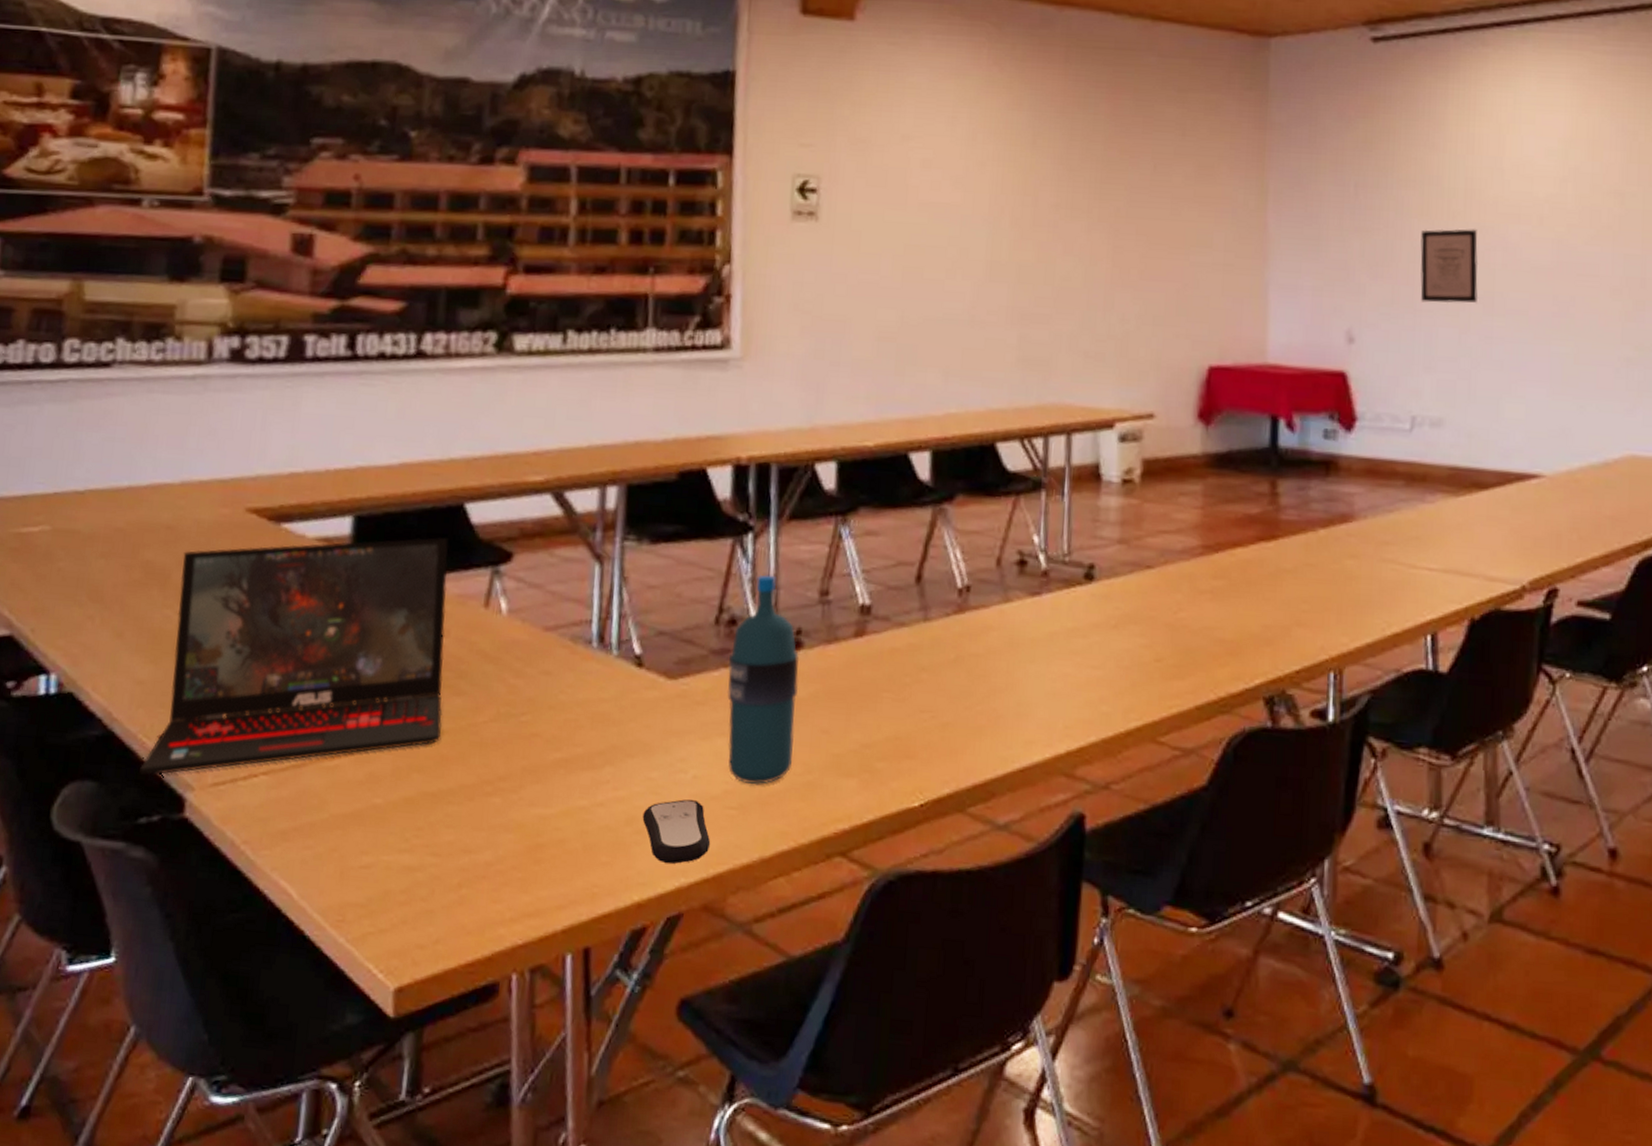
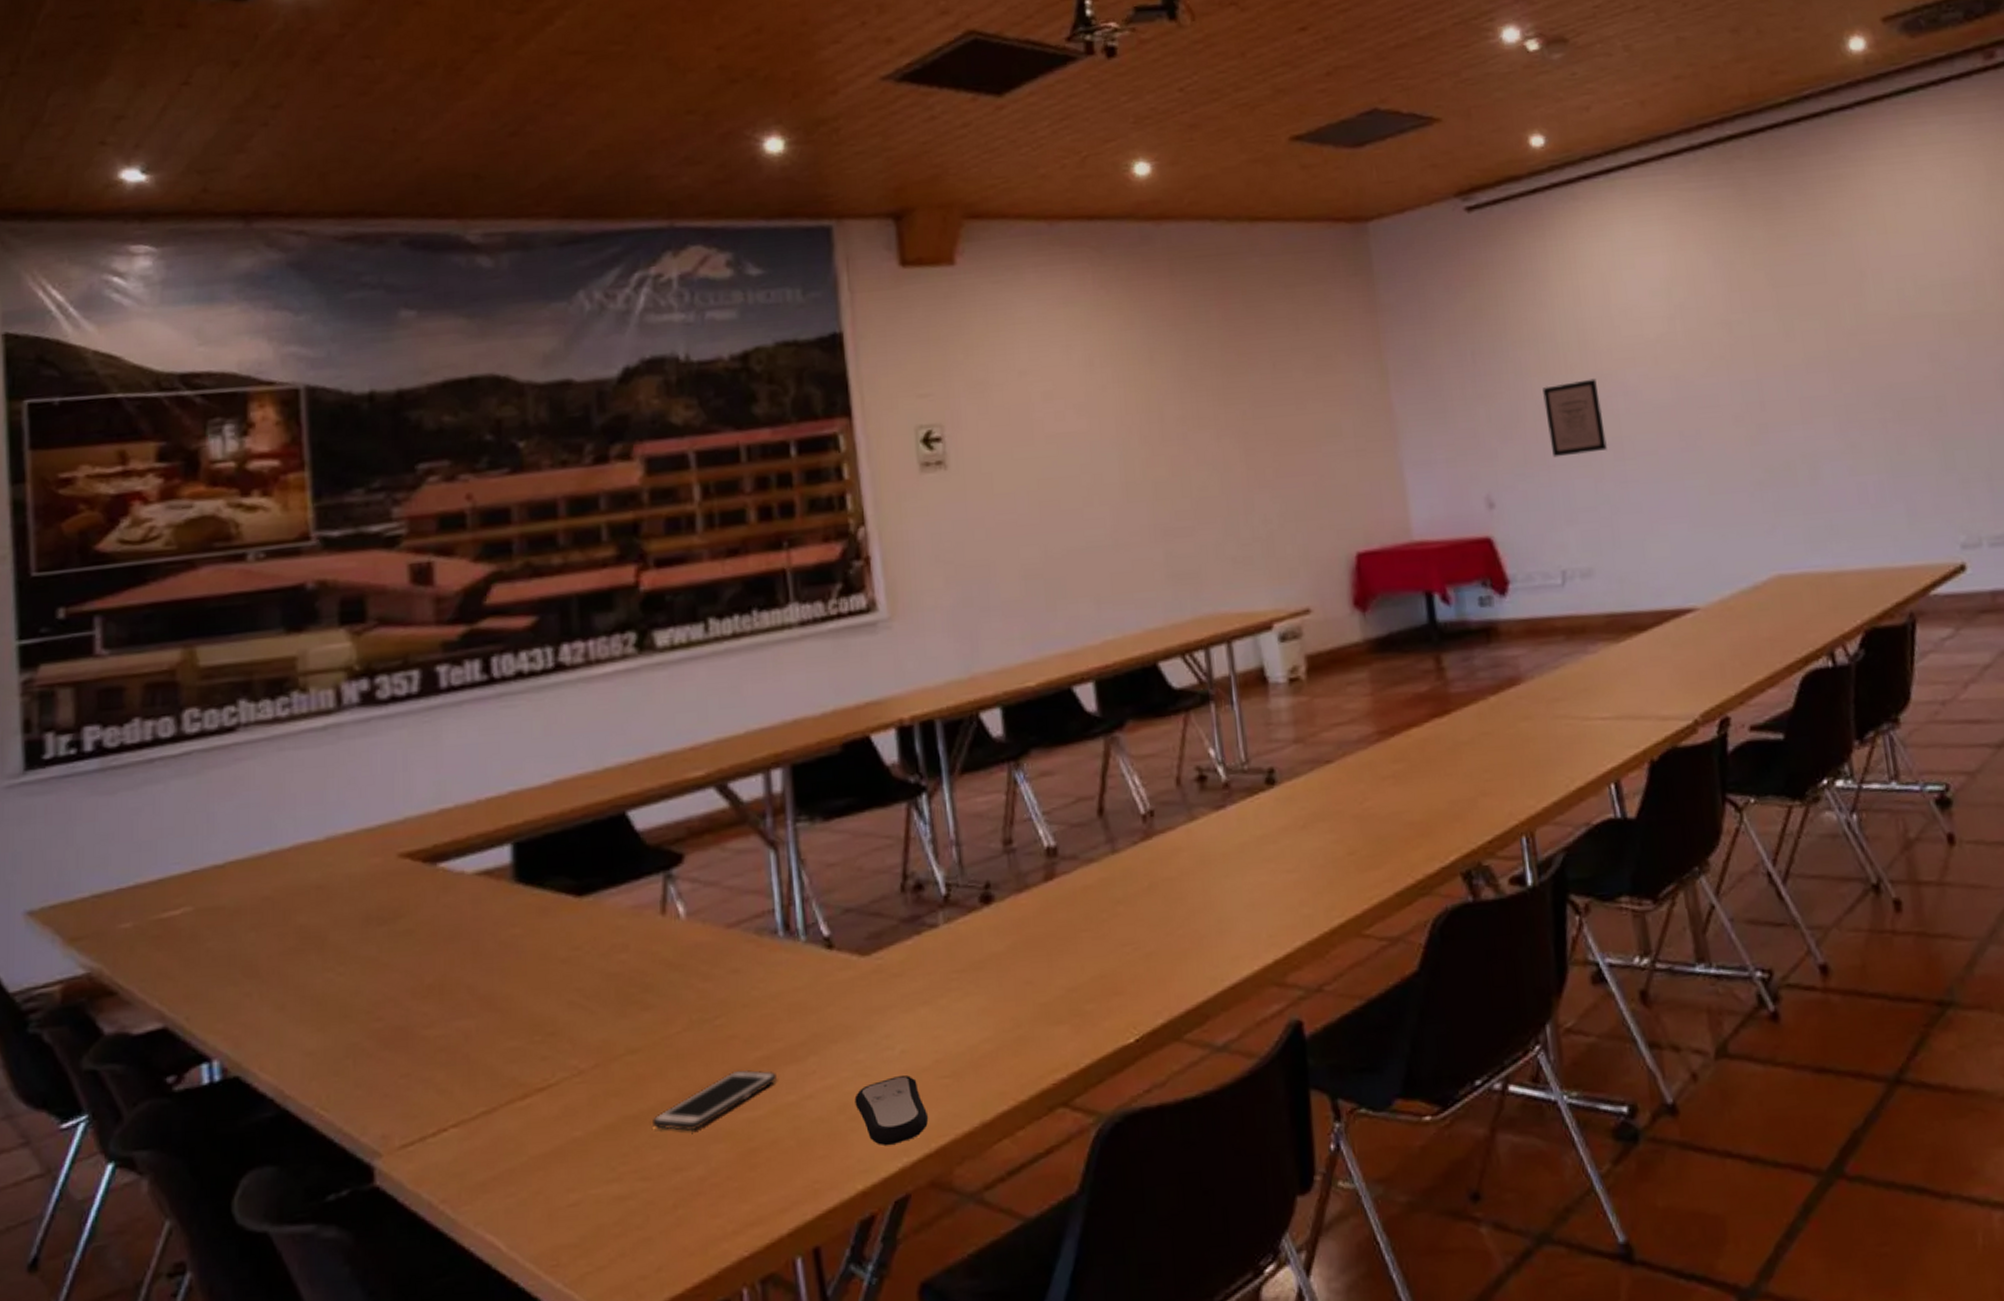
laptop: present [139,536,449,776] -> none [321,849,635,1150]
cell phone: none [449,767,572,817] -> present [653,1069,776,1131]
water bottle: present [727,574,800,785] -> none [920,832,1001,1049]

